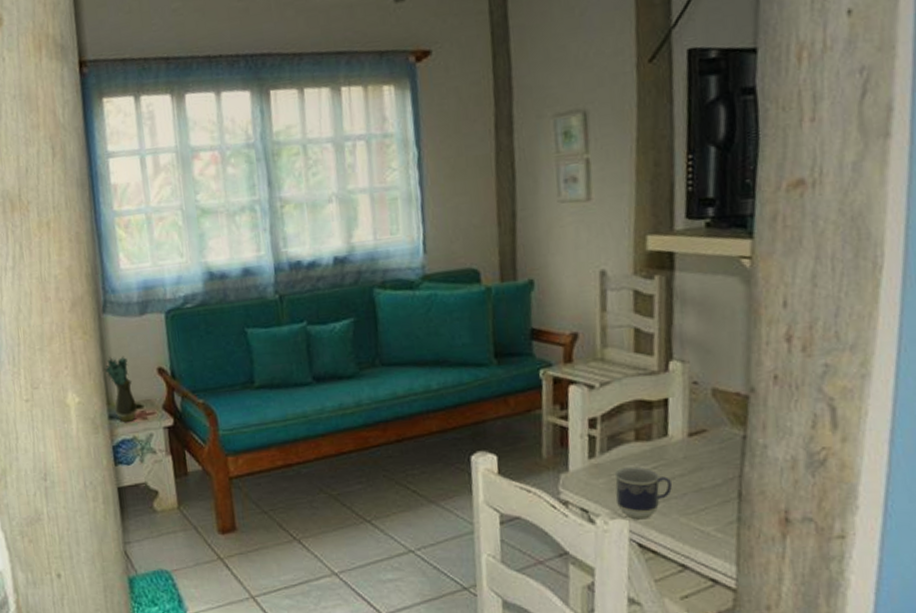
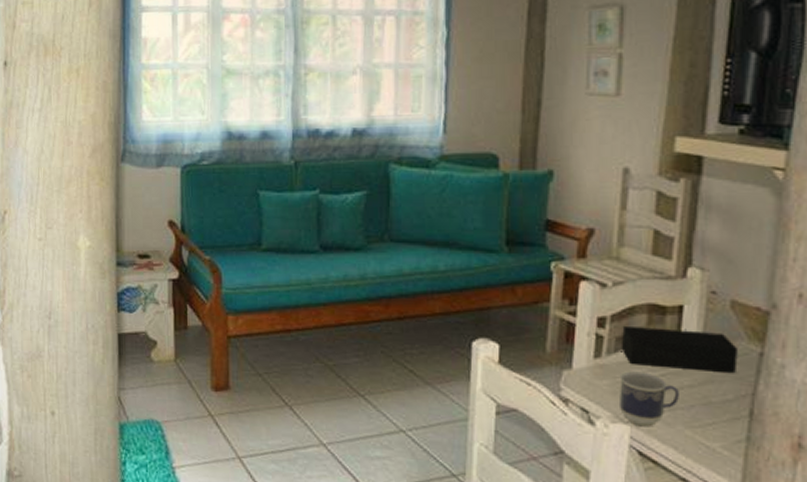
vase: present [105,356,137,422] -> none [118,204,145,270]
speaker: none [612,421,723,461] -> present [621,325,738,374]

